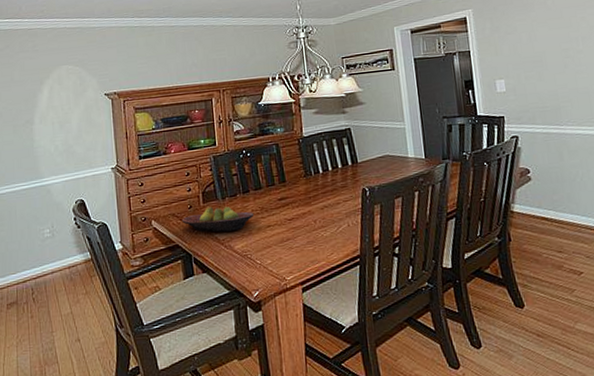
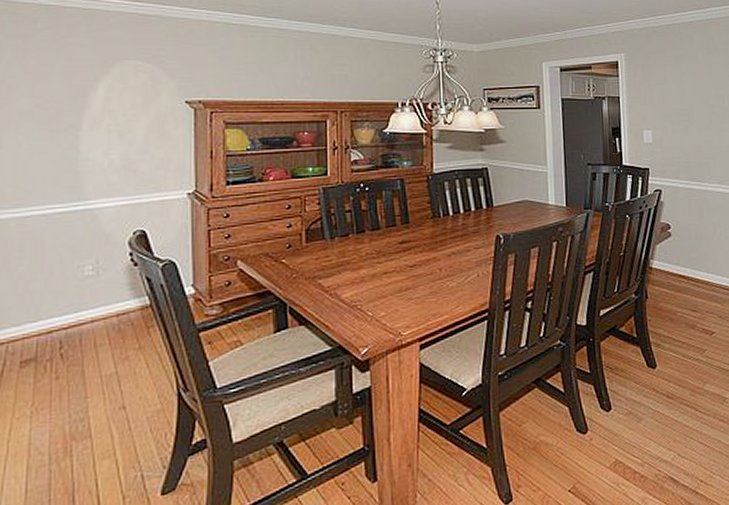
fruit bowl: present [182,206,255,232] -> none [277,246,369,278]

